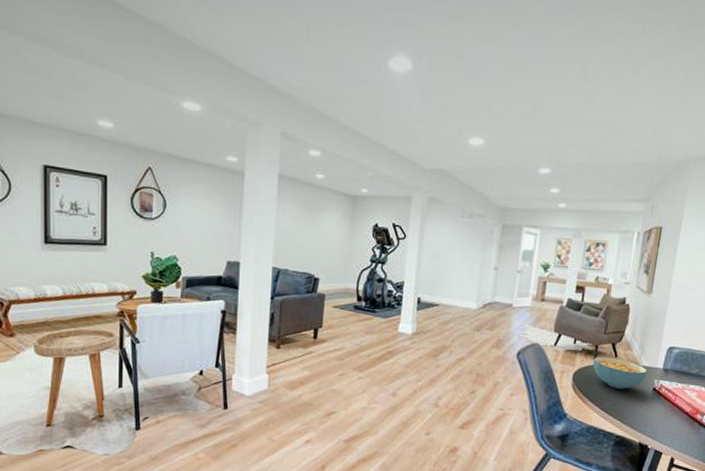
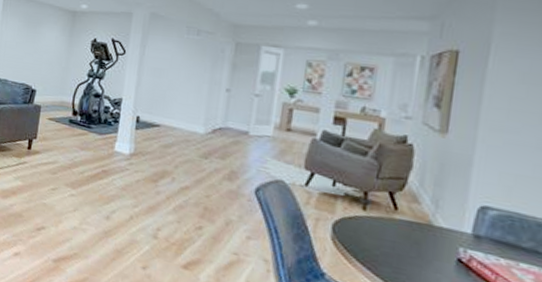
cereal bowl: present [593,356,648,390] -> none [361,206,447,254]

